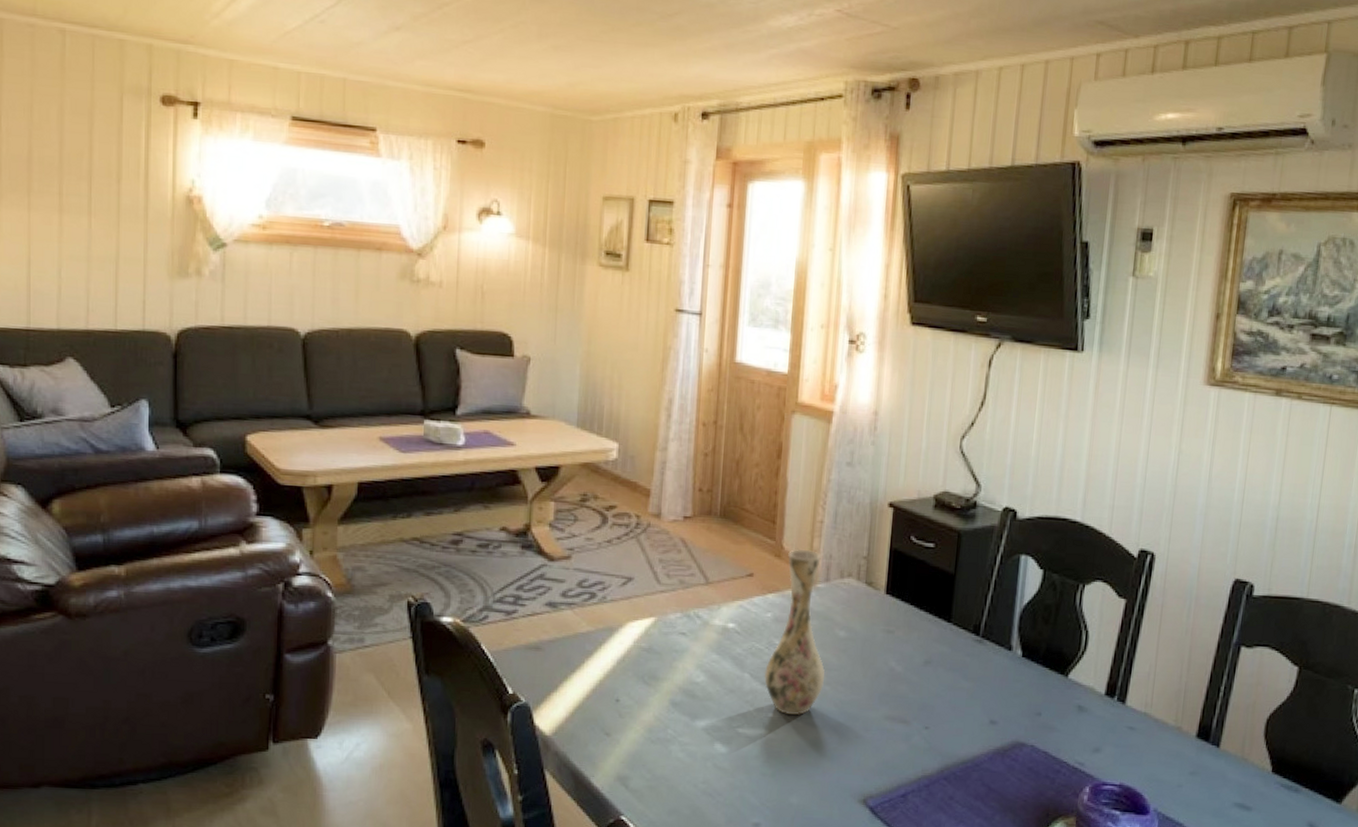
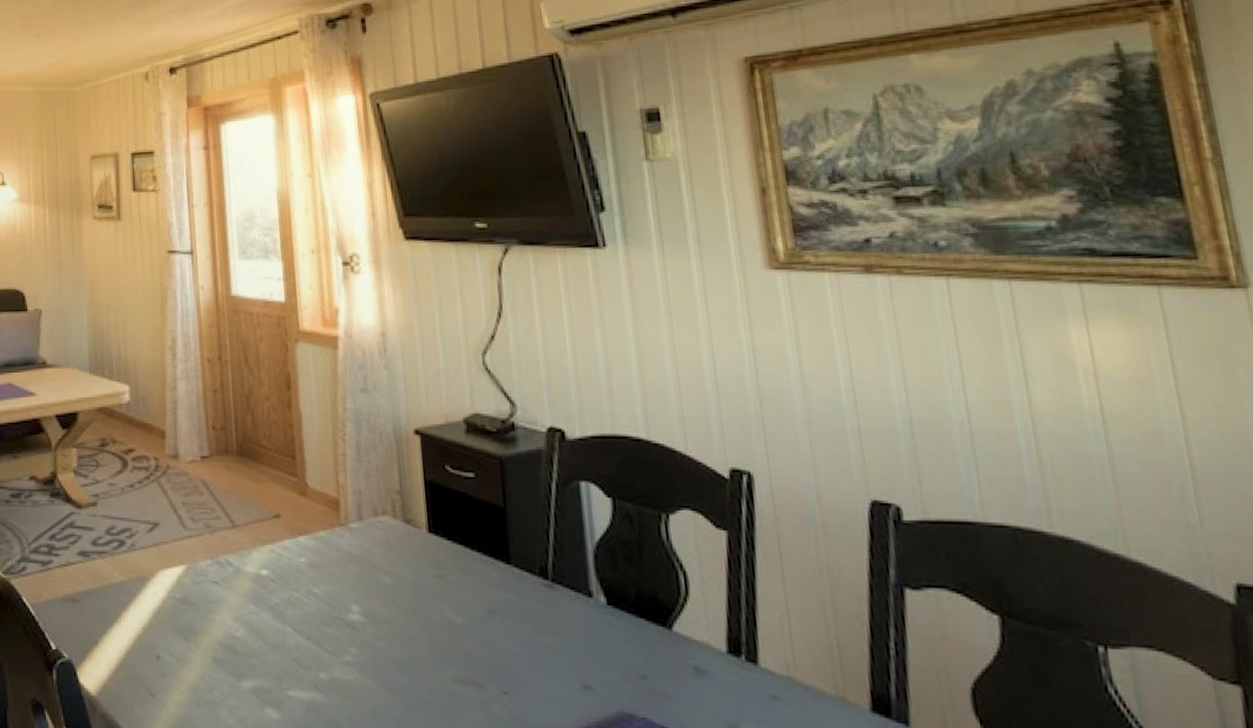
vase: present [764,549,825,715] -> none [307,485,376,675]

